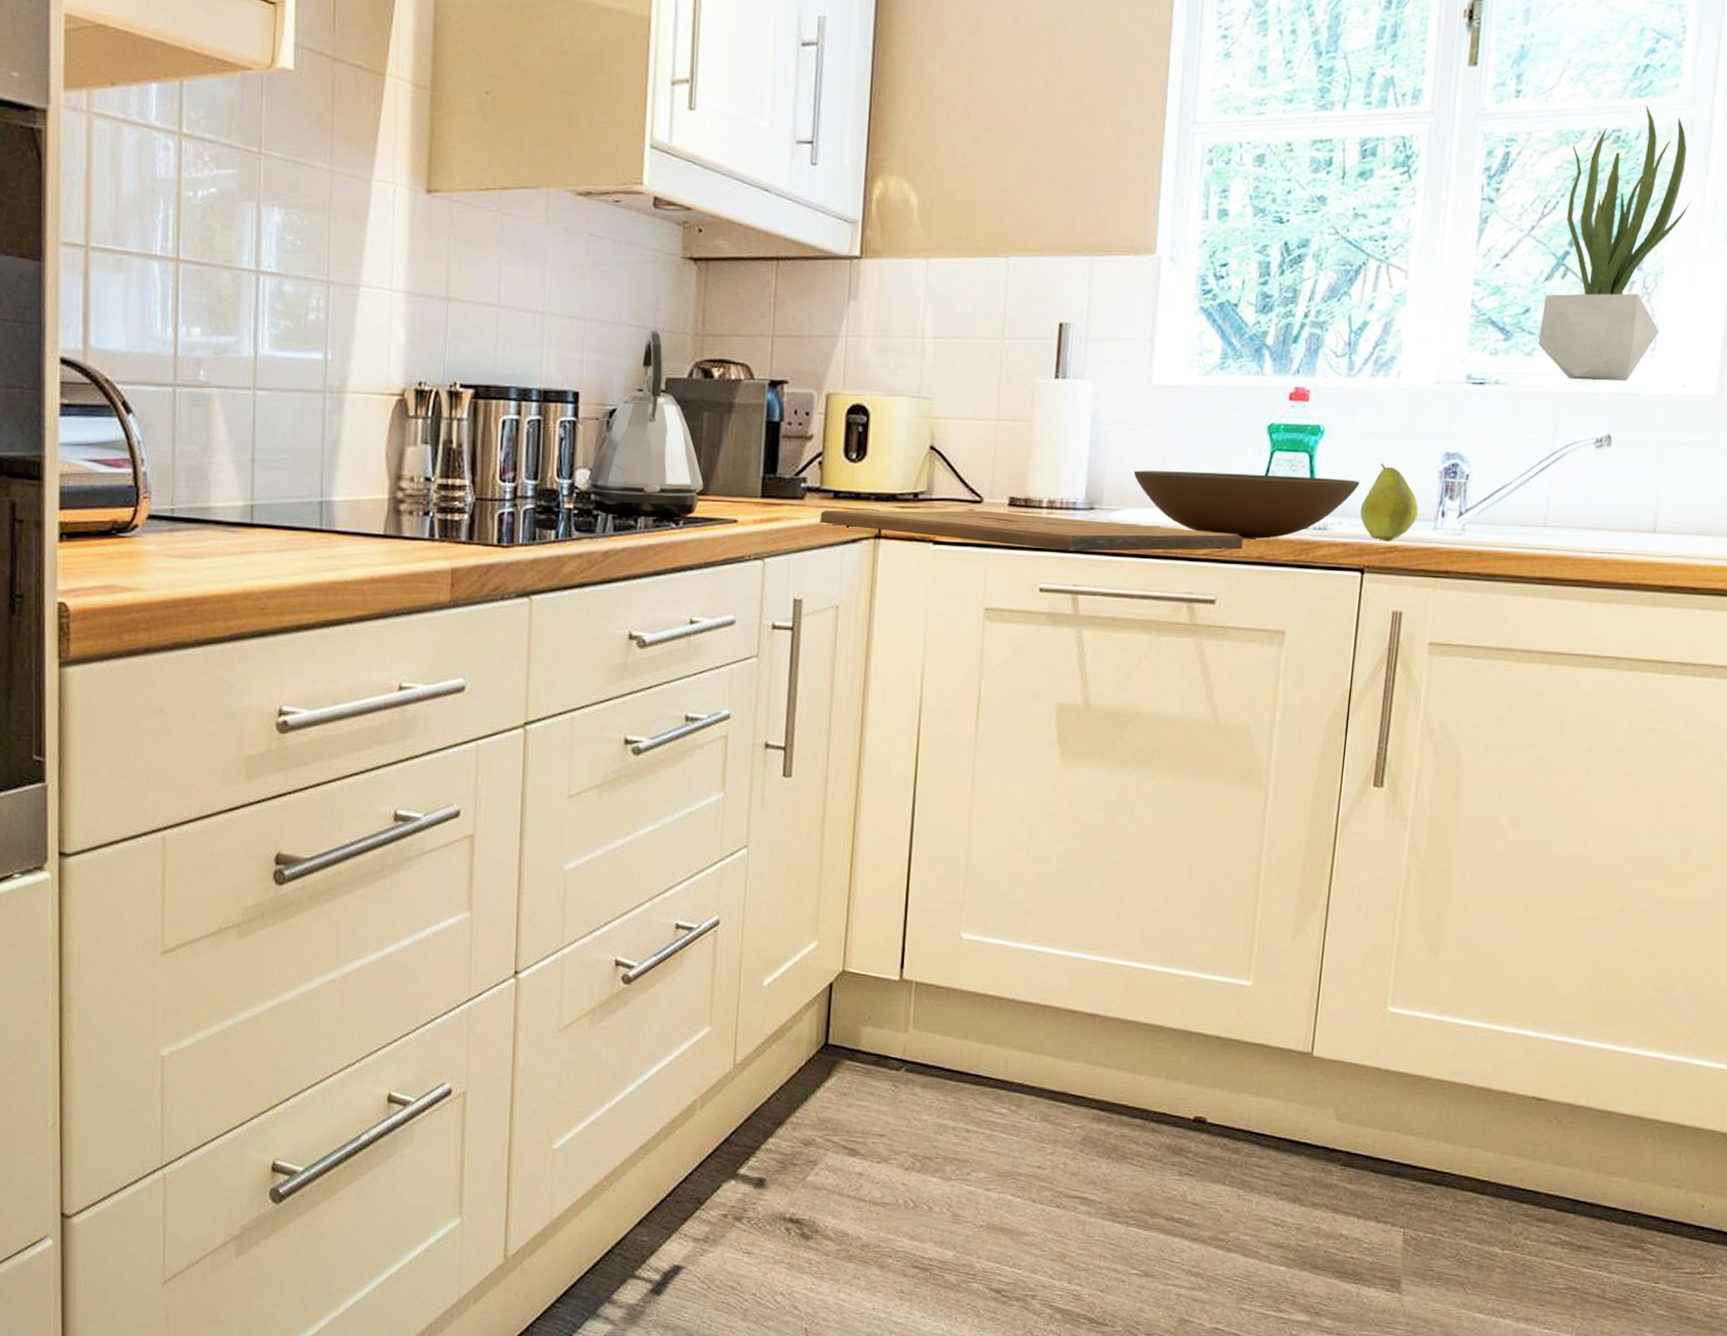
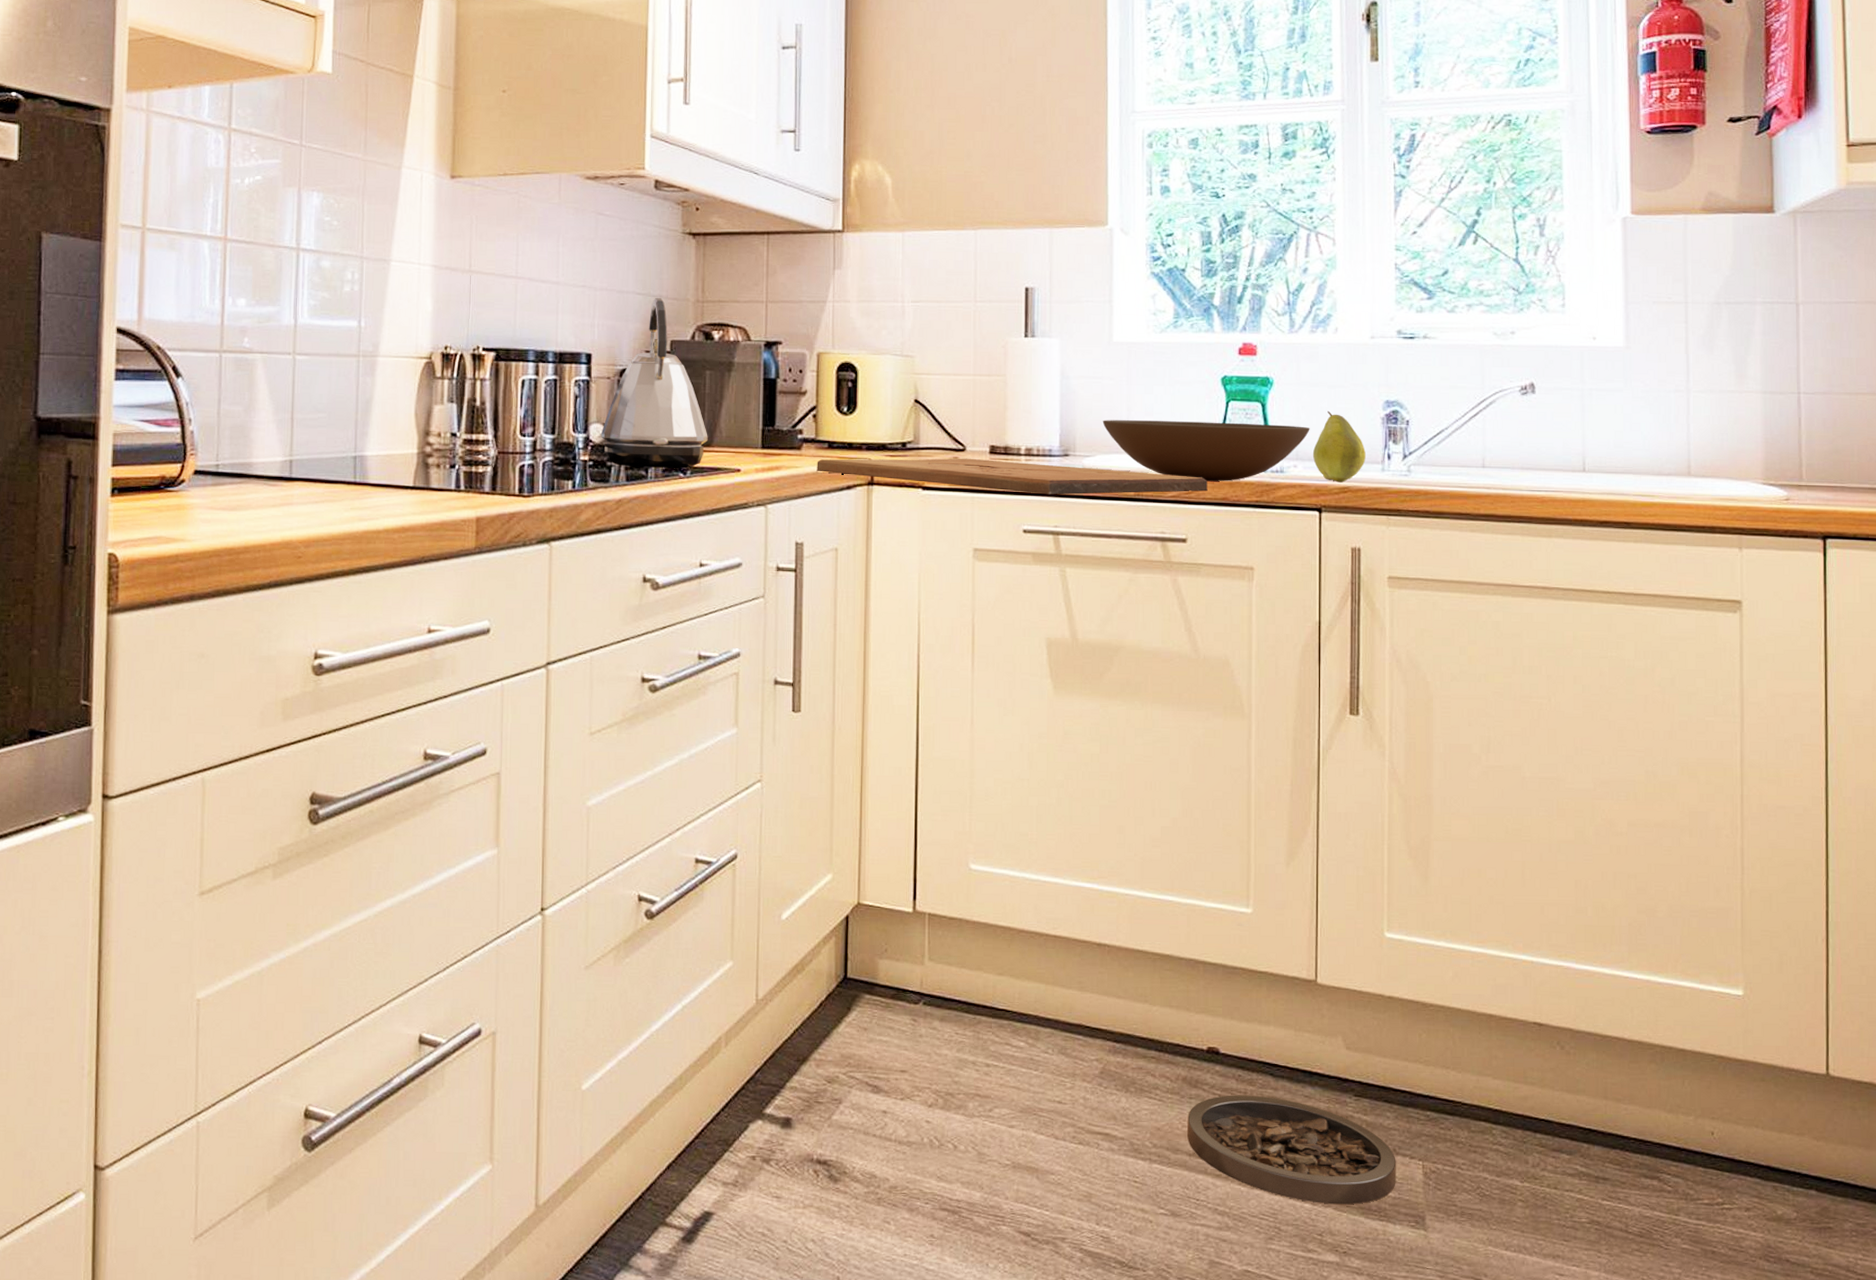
pet bowl: none [1167,1162,1377,1268] -> present [1187,1095,1396,1205]
potted plant: present [1538,105,1690,381] -> none [1458,93,1580,335]

